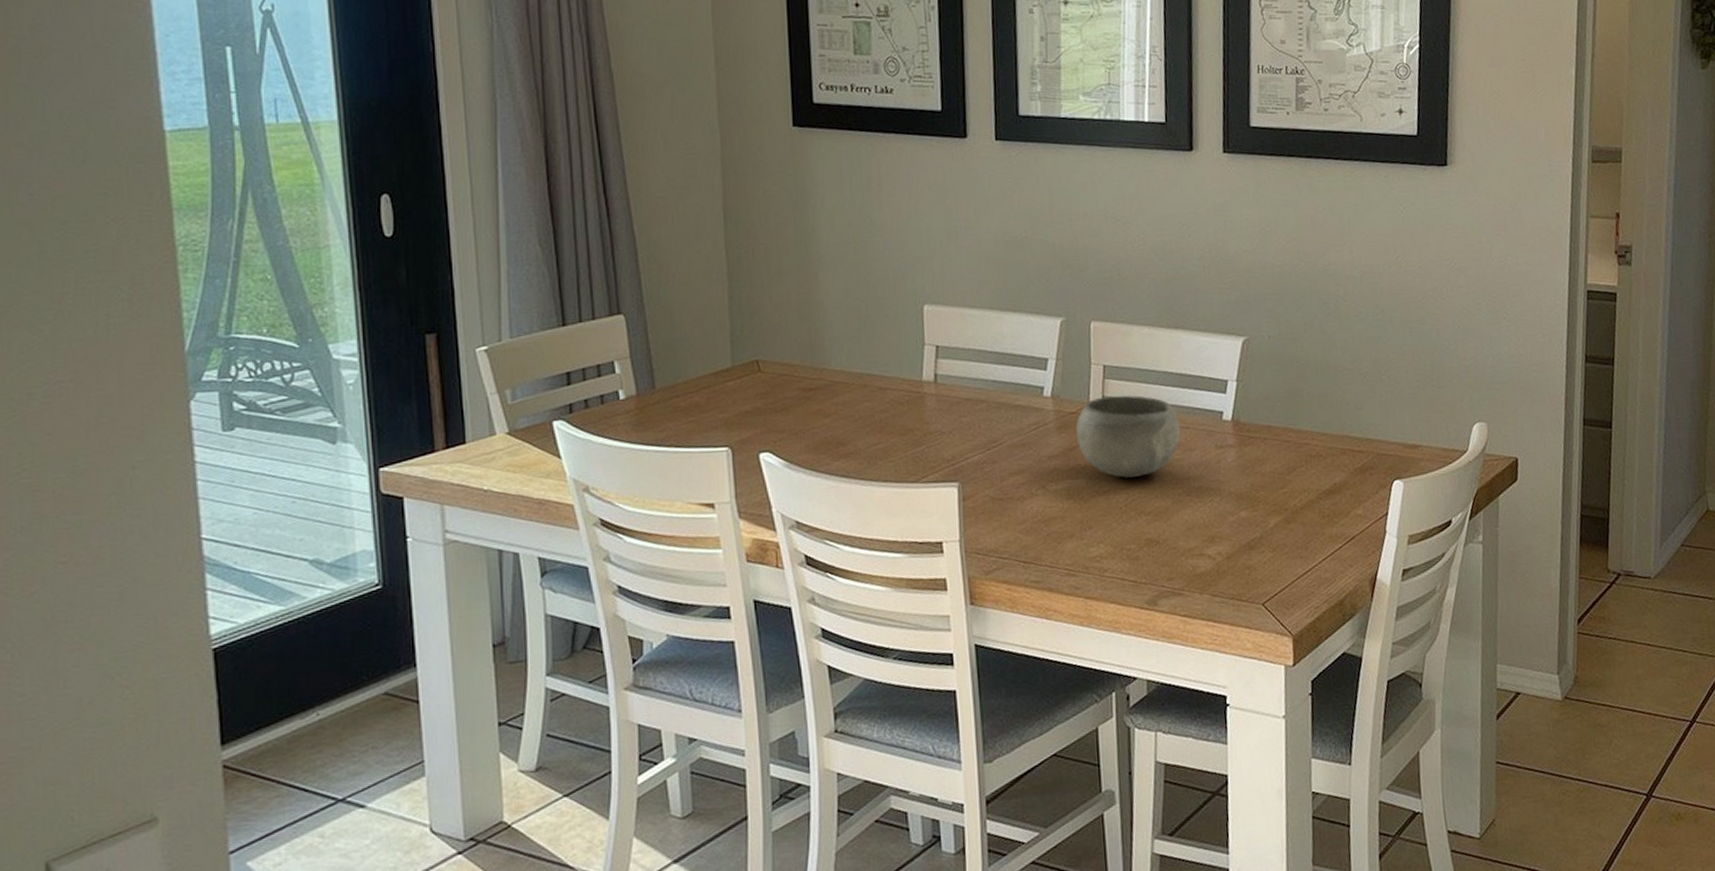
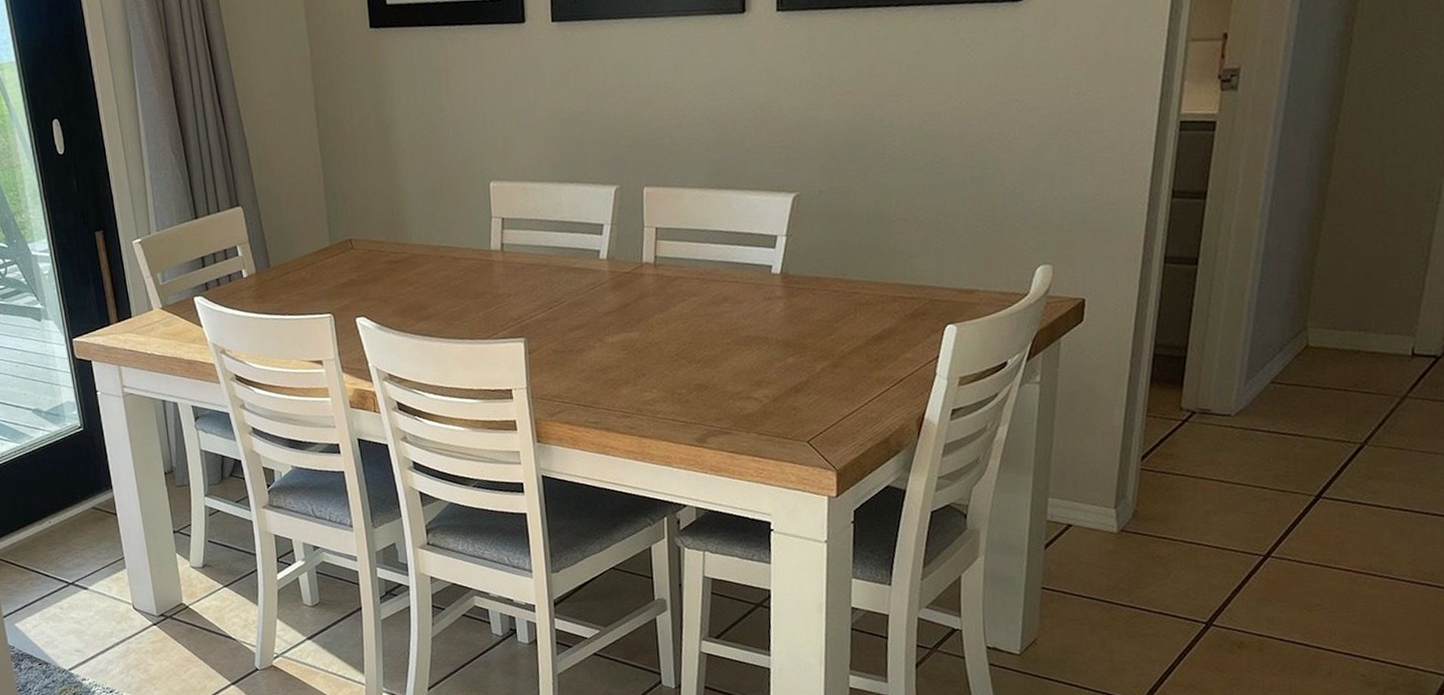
bowl: present [1075,395,1181,478] -> none [630,254,730,330]

